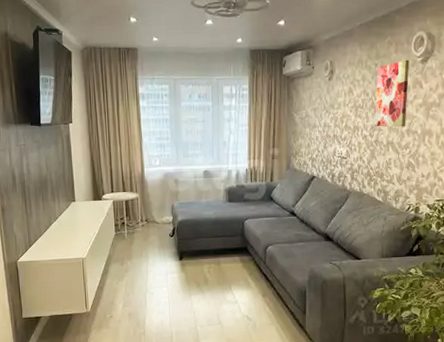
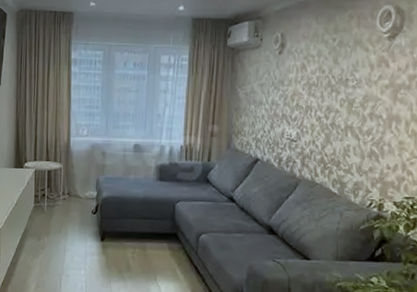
wall art: present [375,59,410,128] -> none [331,35,374,110]

